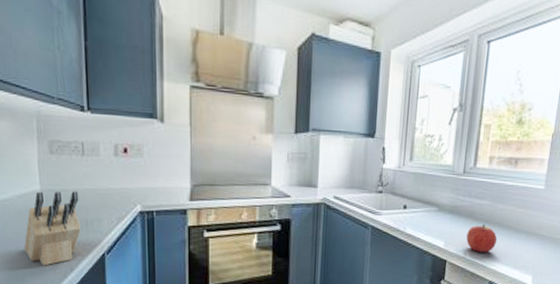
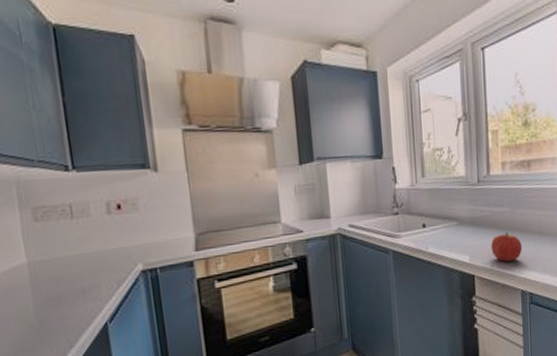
knife block: present [24,191,81,266] -> none [13,258,78,347]

